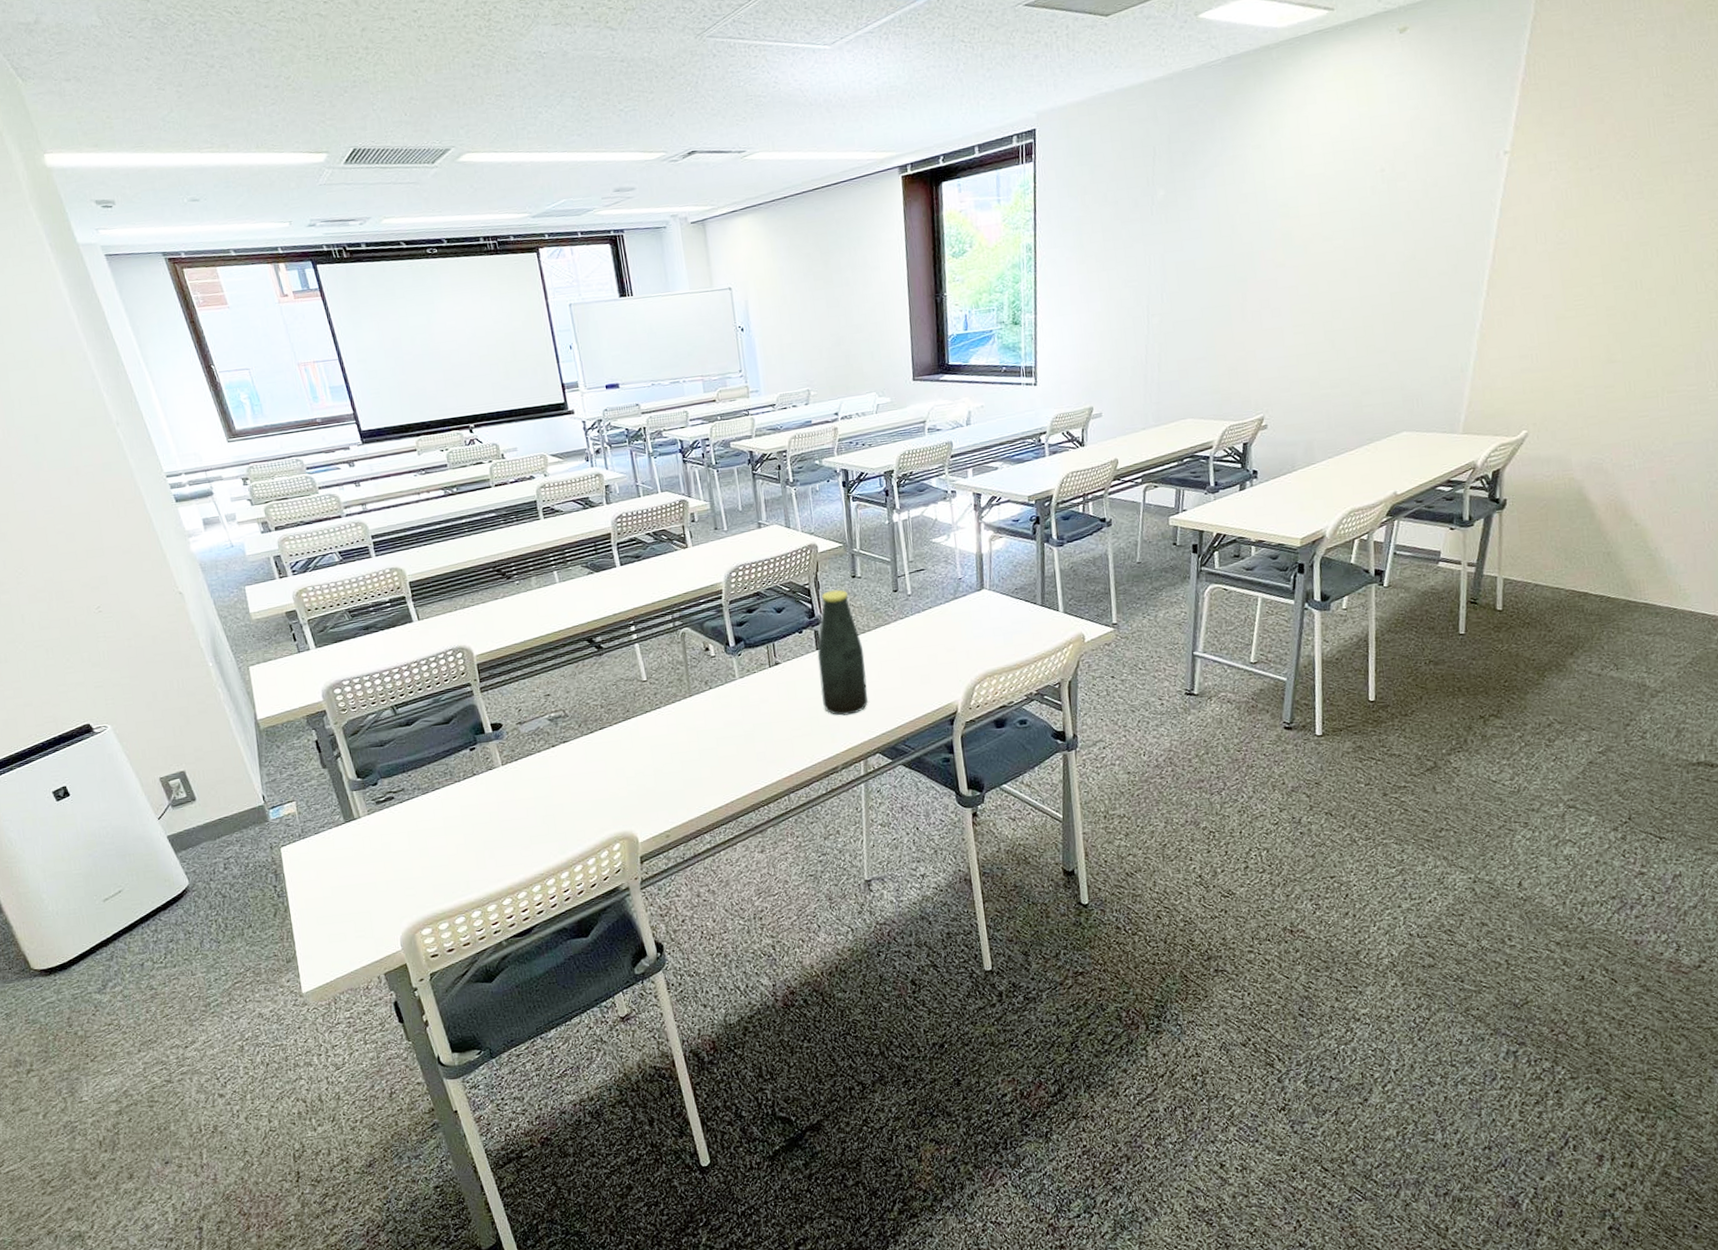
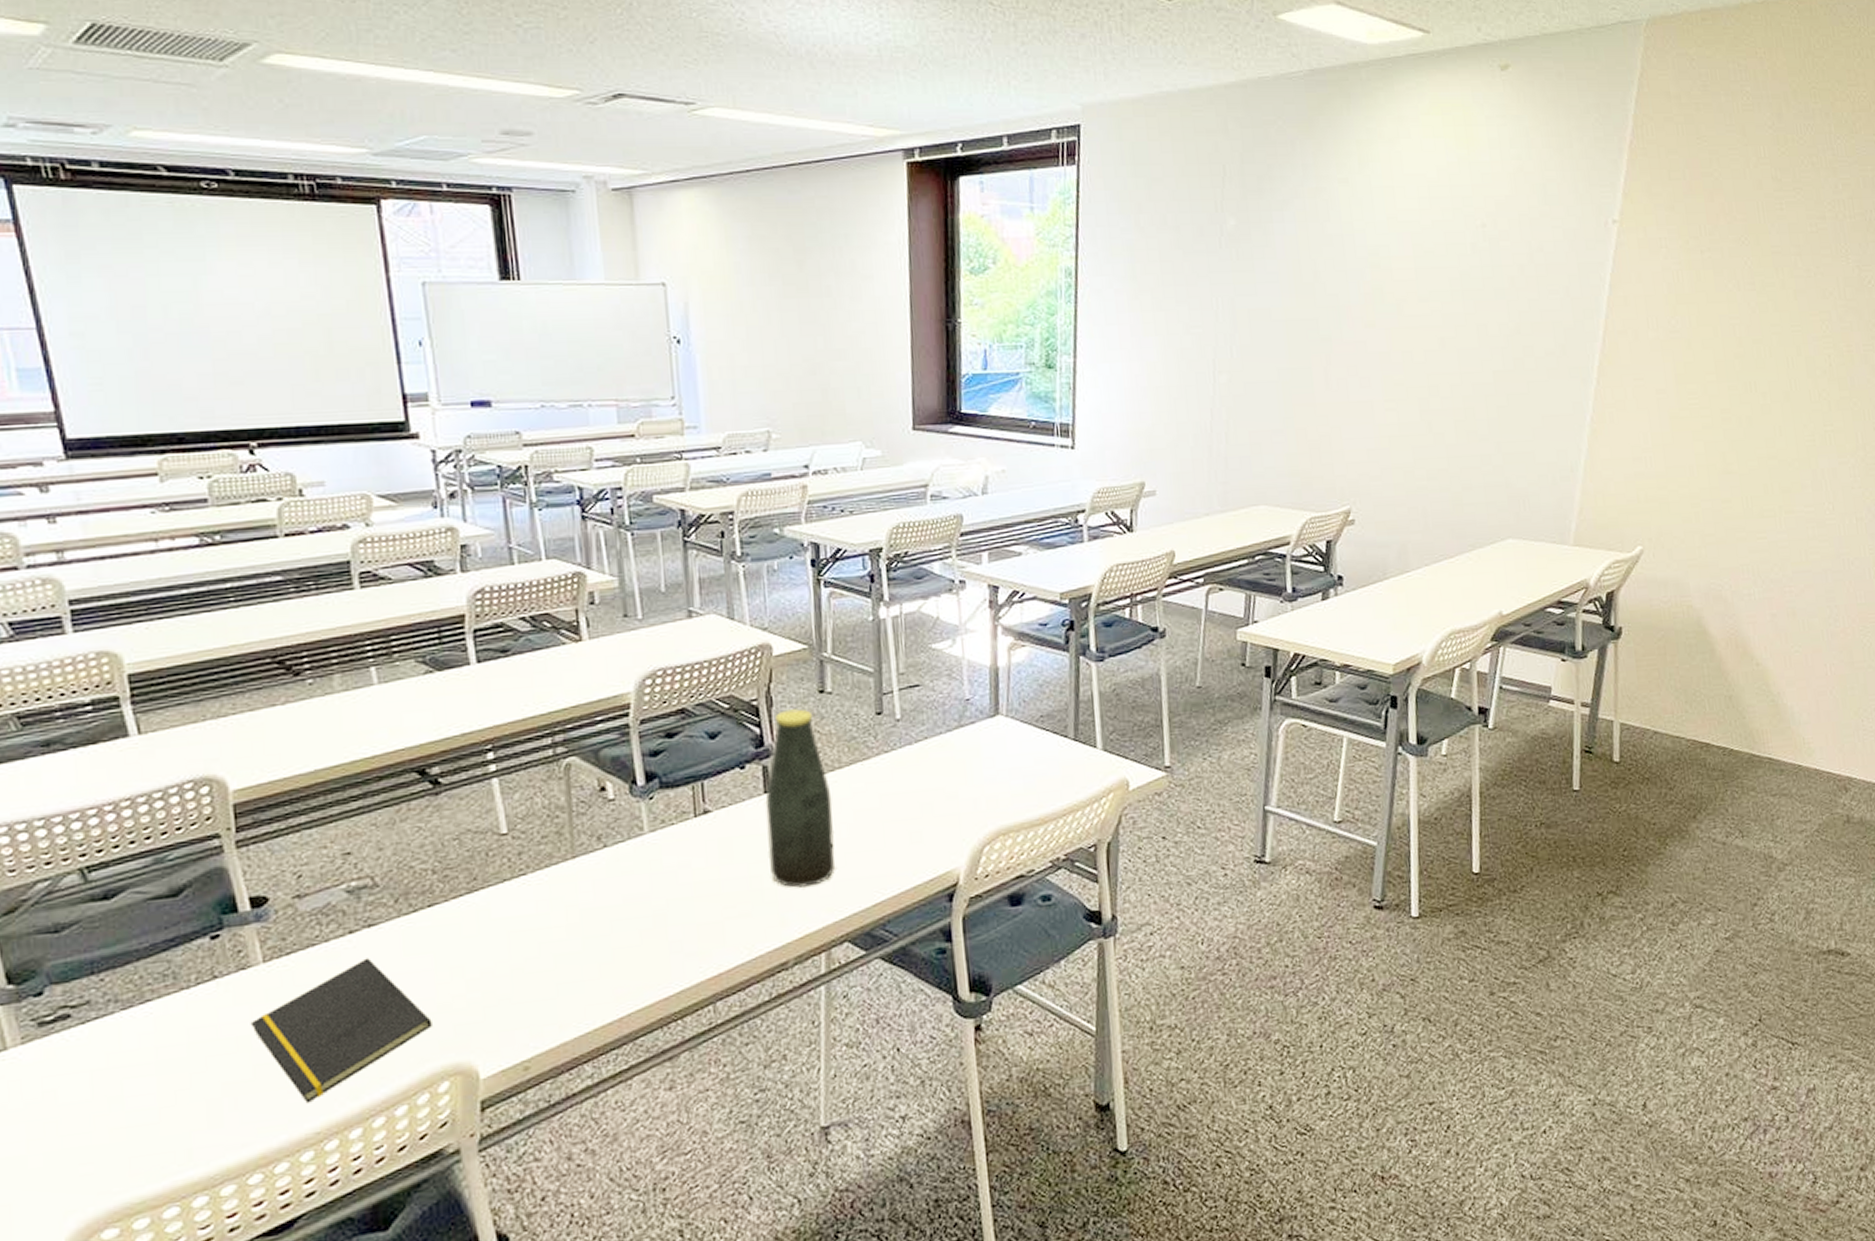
notepad: none [497,763,607,855] -> present [250,958,432,1104]

